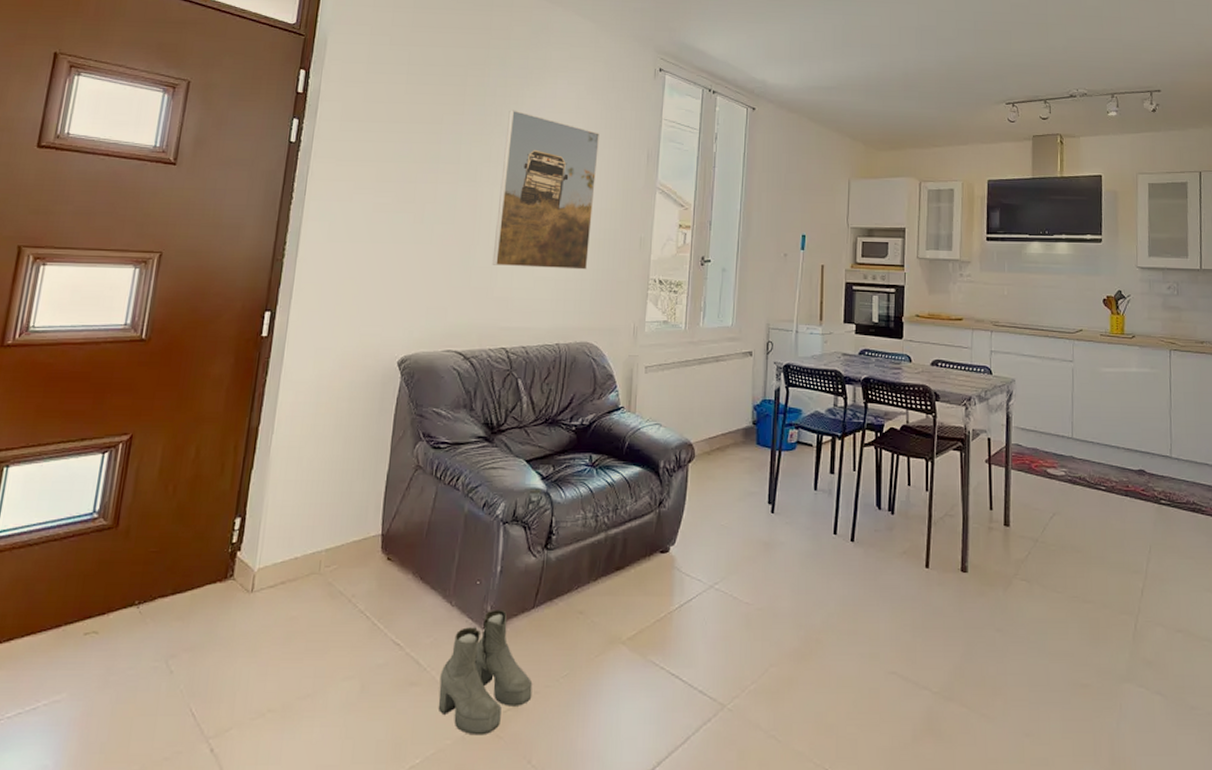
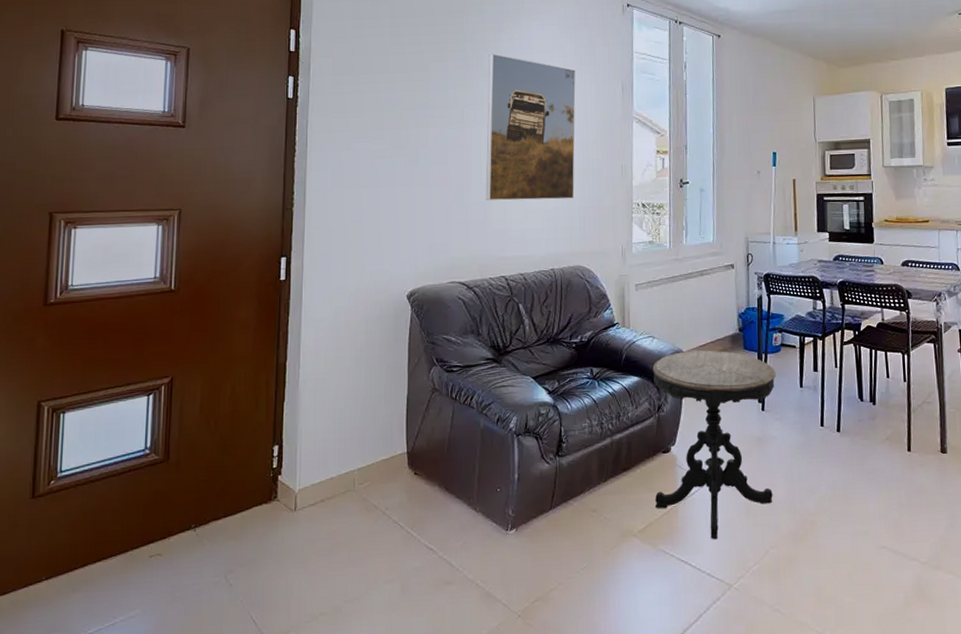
boots: present [438,610,533,736] -> none [472,512,556,625]
side table: none [648,443,790,652] -> present [652,350,777,539]

